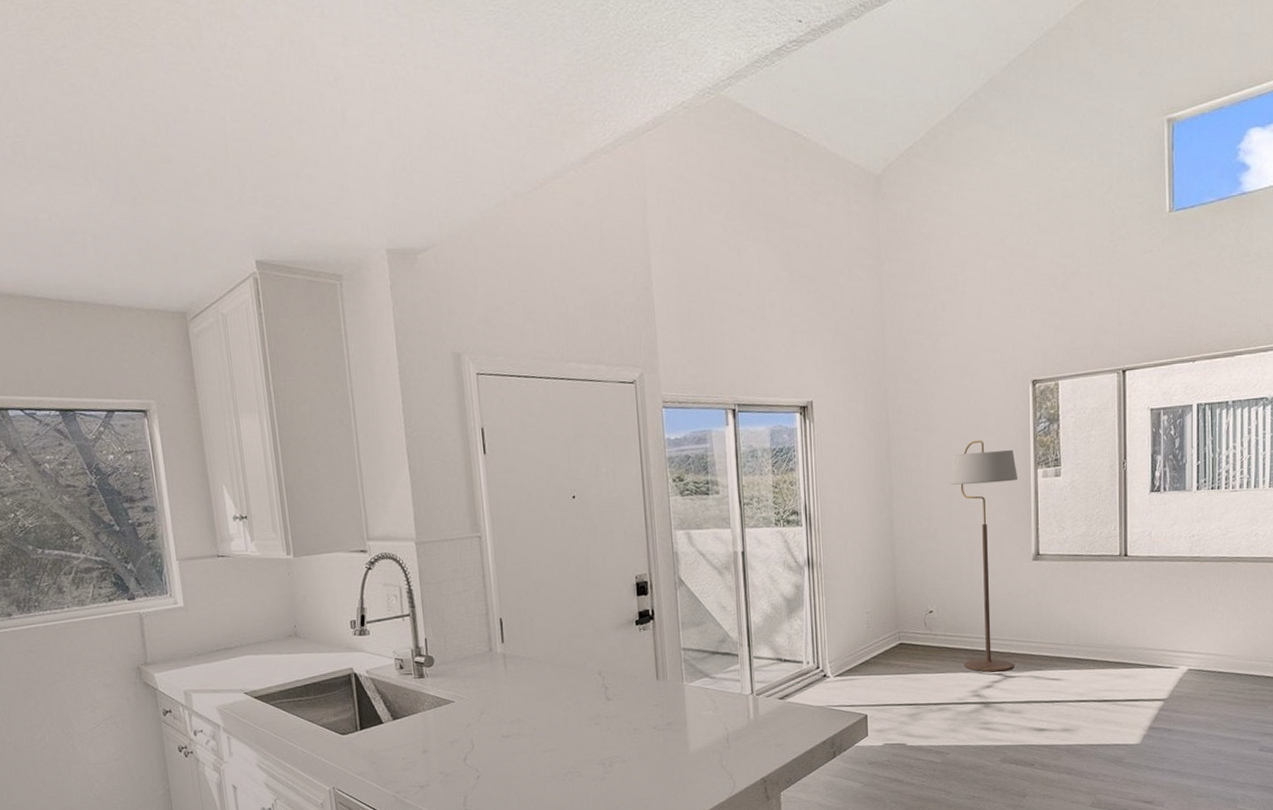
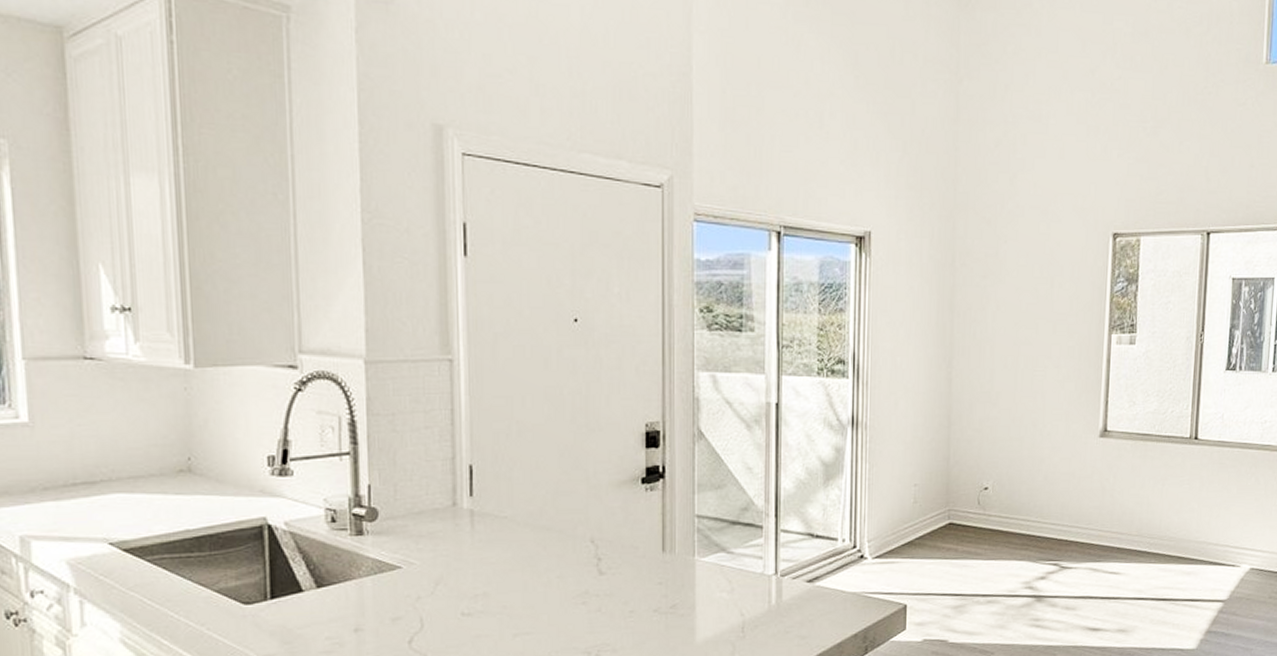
floor lamp: present [950,440,1017,672] -> none [1018,295,1090,562]

